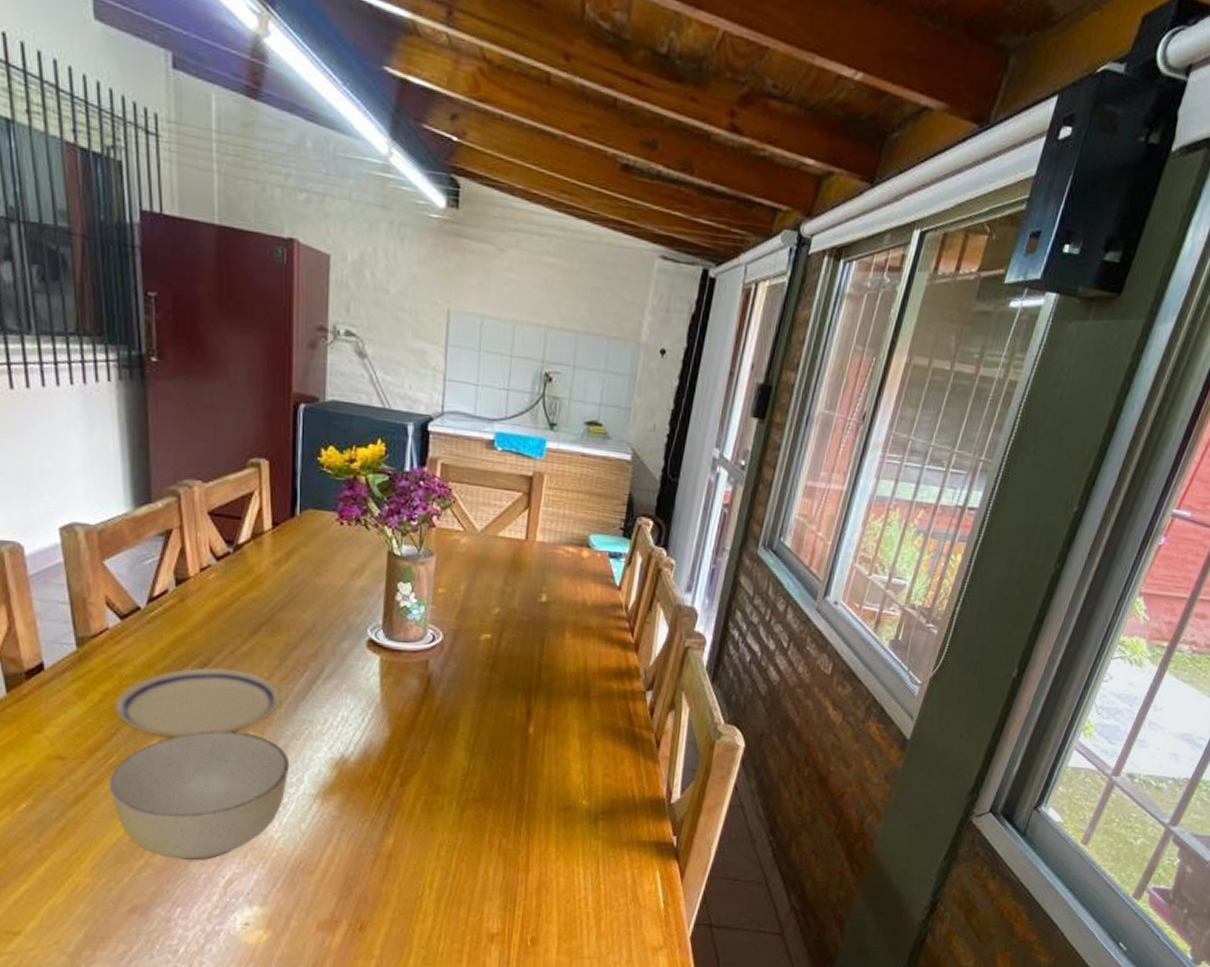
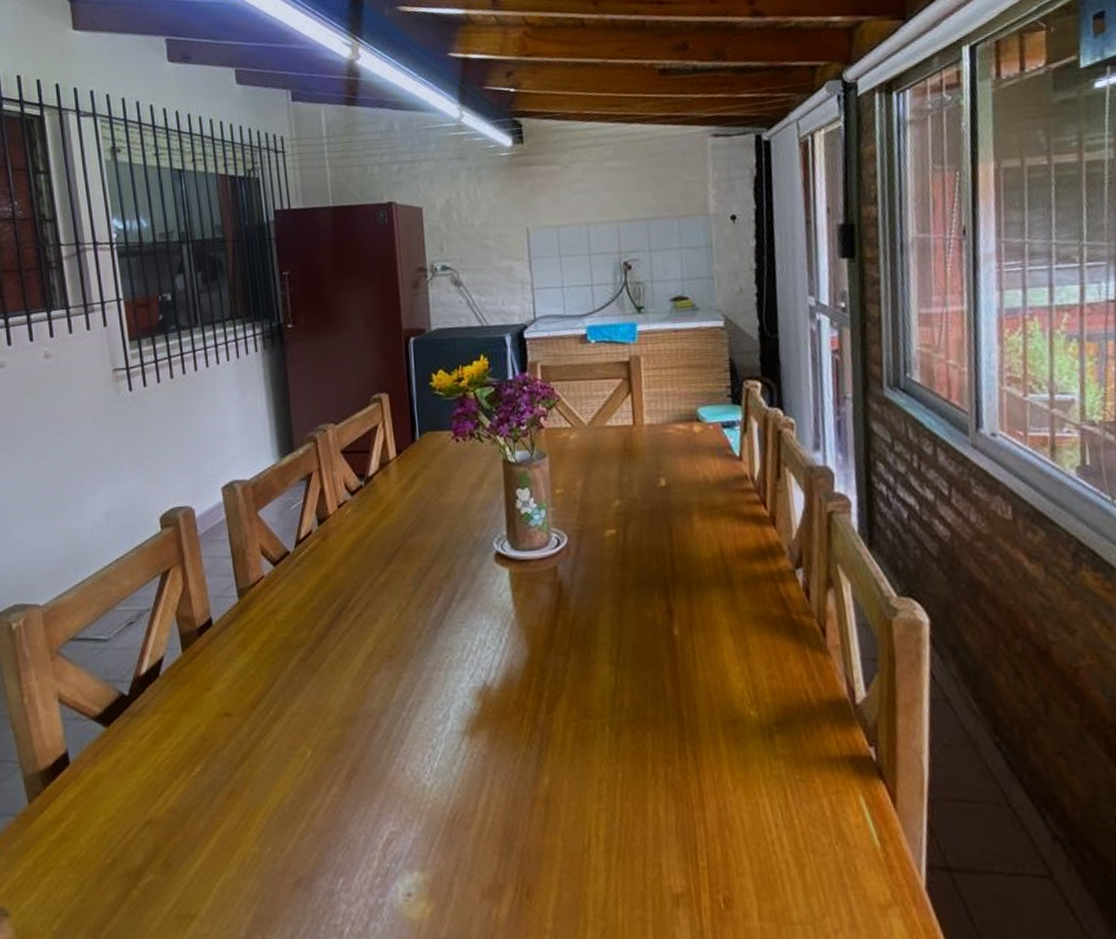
bowl: present [108,730,290,860] -> none [269,668,435,819]
plate: present [114,666,281,739] -> none [271,601,420,683]

